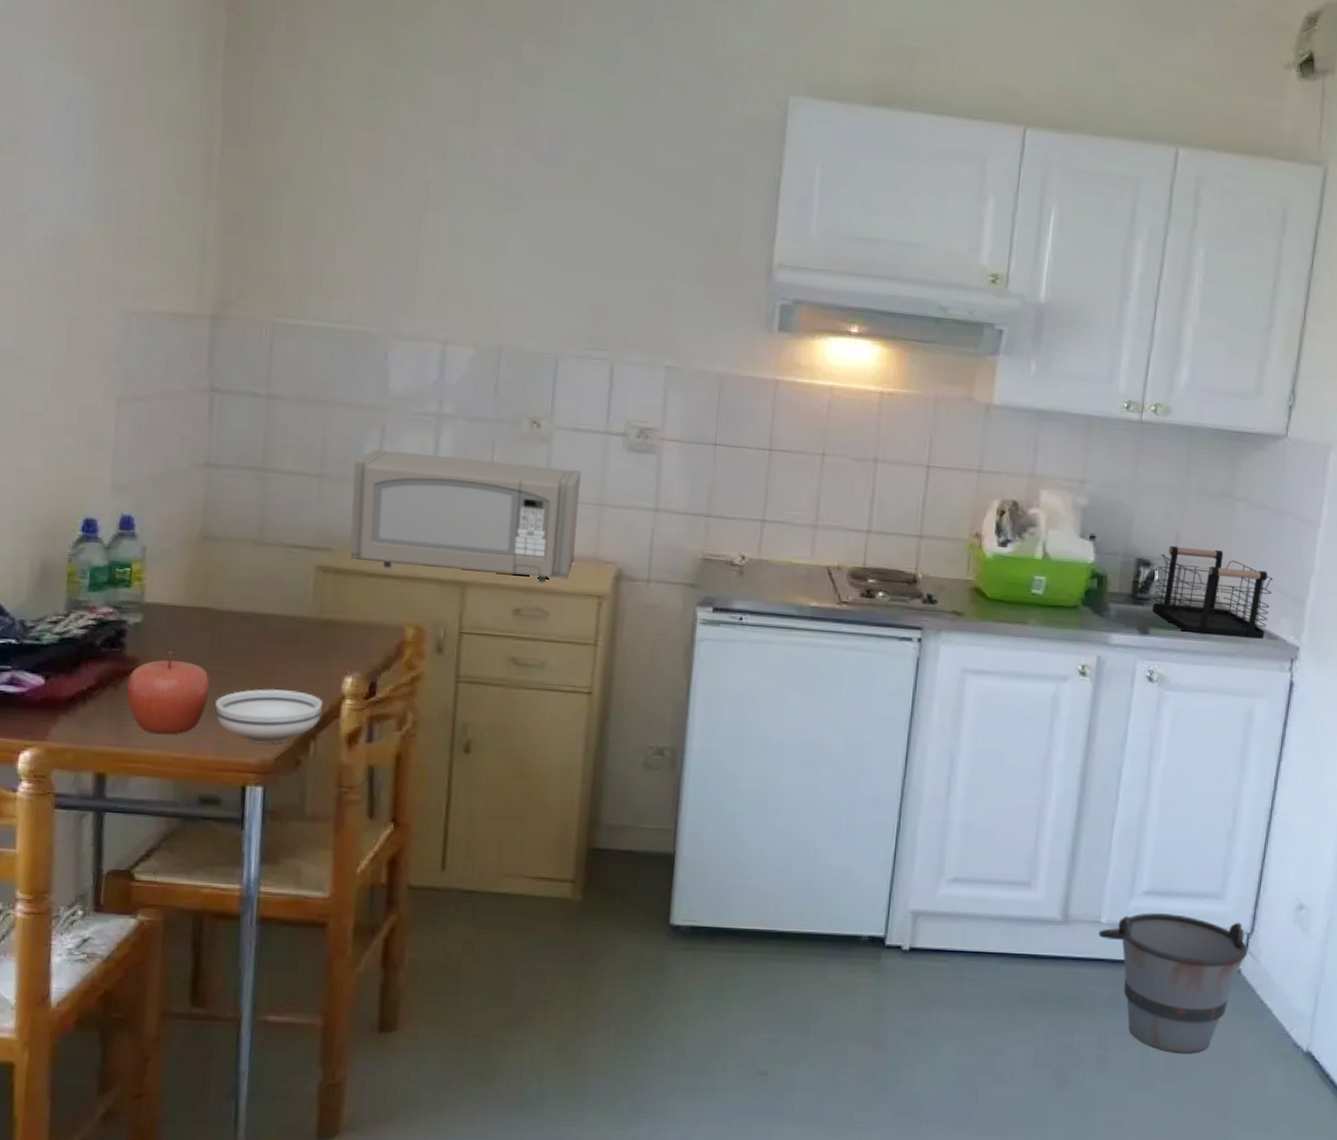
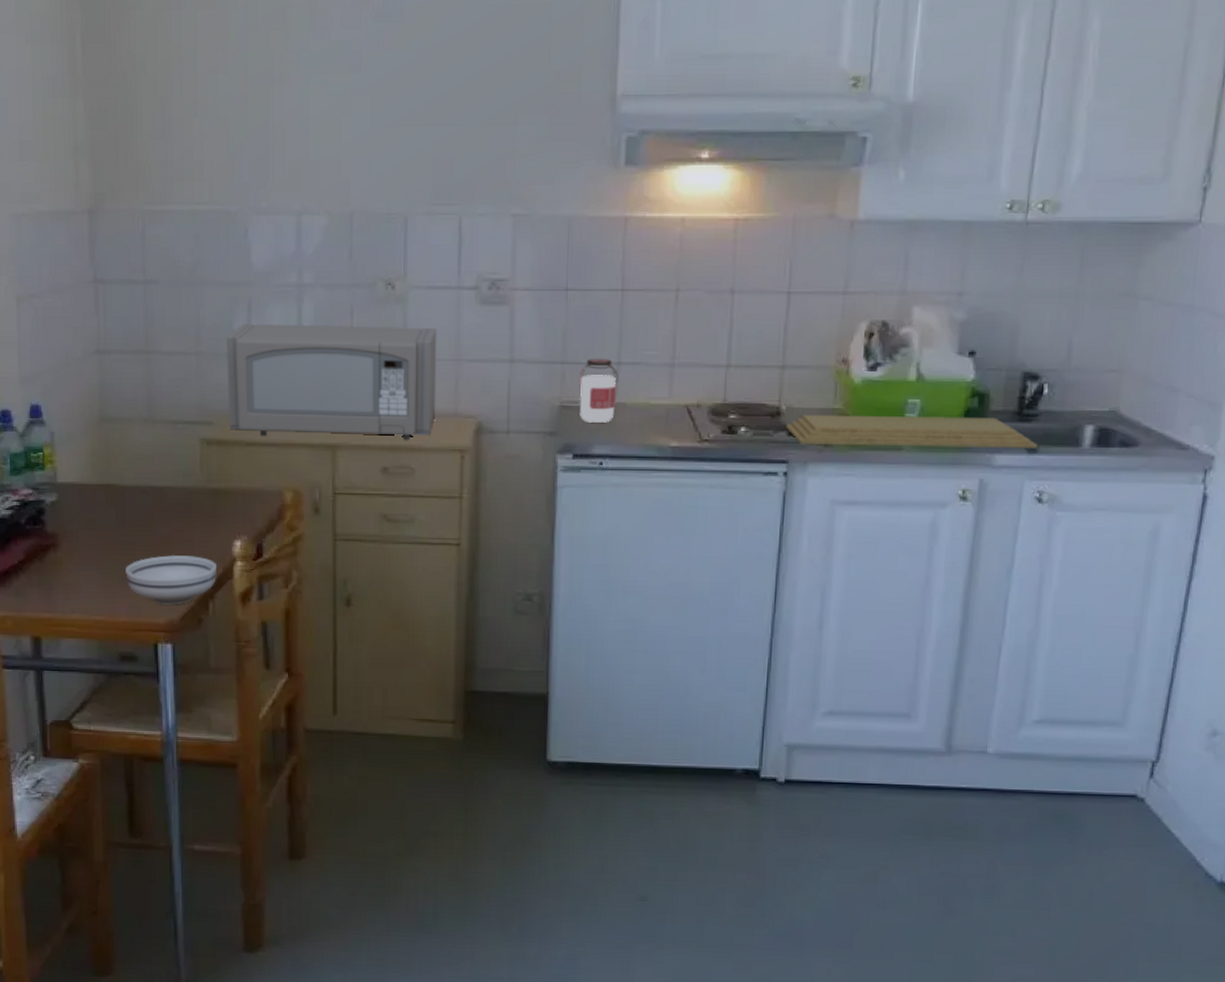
fruit: present [126,651,210,735] -> none [50,526,119,601]
jar: none [722,513,762,578] -> present [579,358,618,423]
cutting board: none [921,583,1149,630] -> present [786,414,1038,448]
bucket: present [1098,913,1248,1054] -> none [985,742,1153,883]
dish rack: present [1153,545,1273,640] -> none [1042,355,1183,451]

